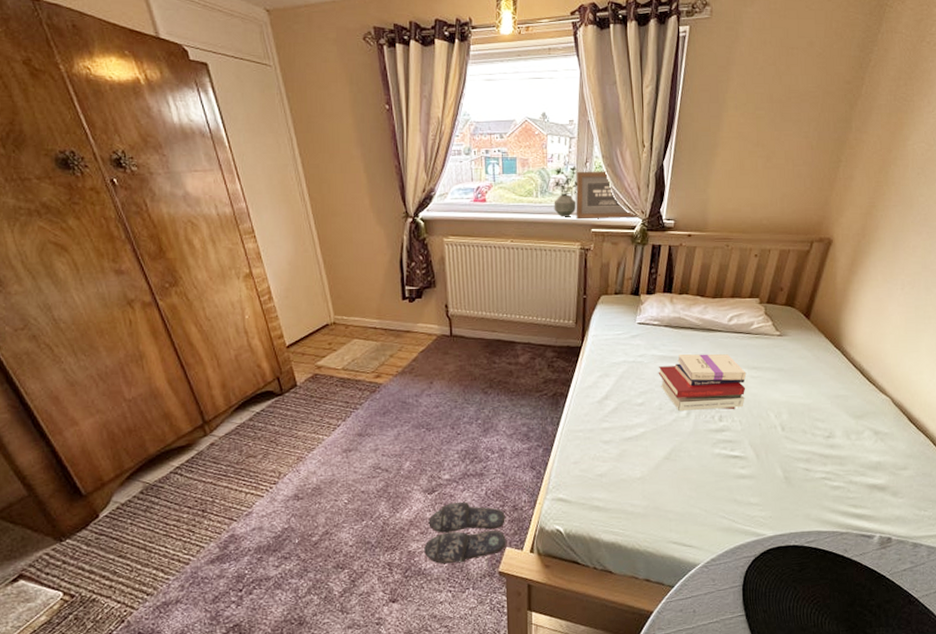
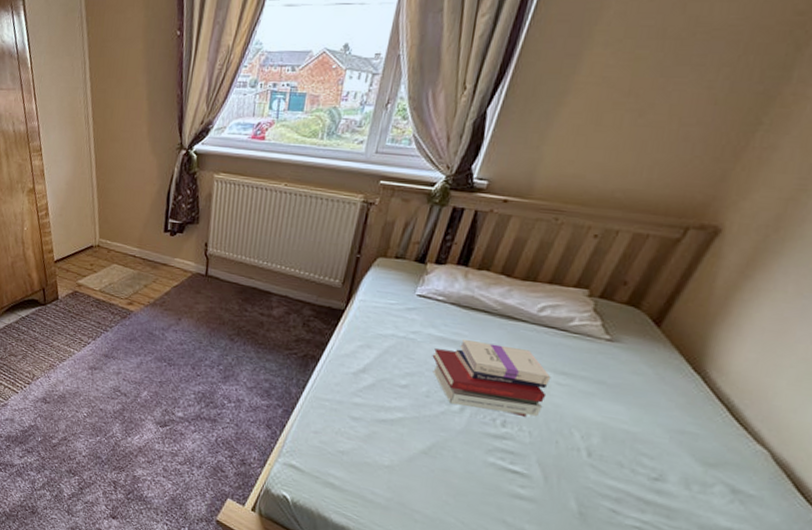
slippers: present [424,501,506,564] -> none [148,440,232,501]
potted plant: present [553,165,577,217] -> none [339,106,375,165]
picture frame: present [575,171,638,220] -> none [363,113,441,174]

